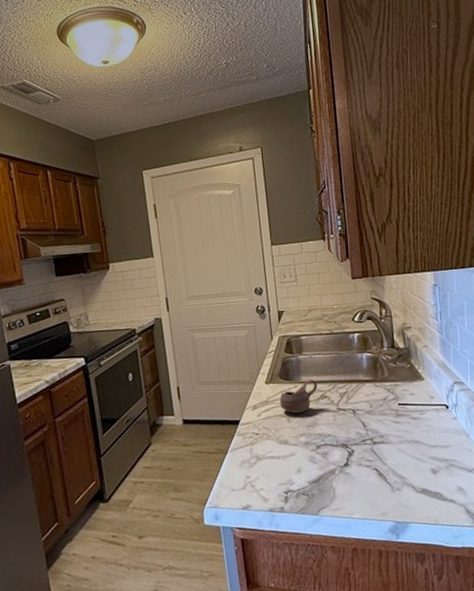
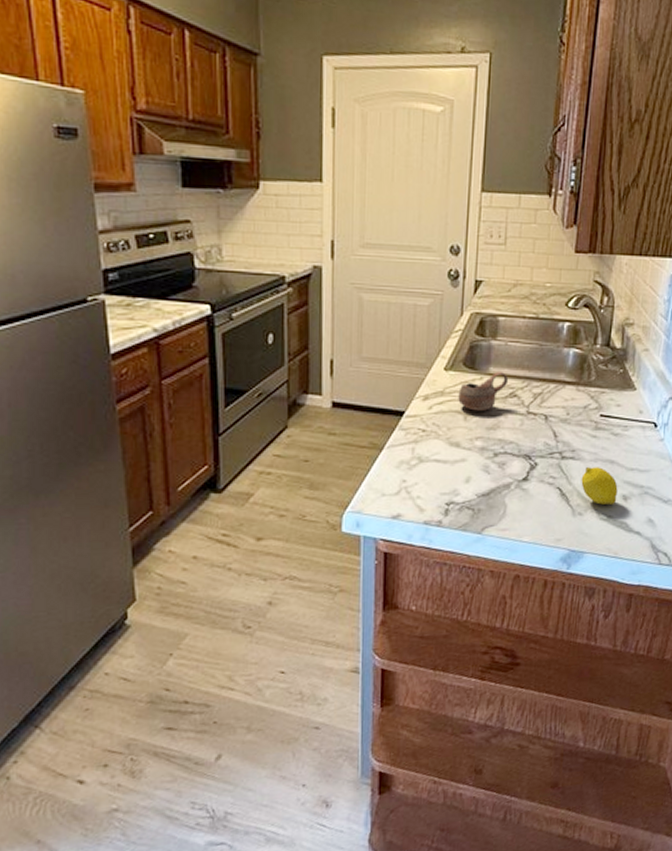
fruit: none [393,447,428,480] -> present [581,467,618,505]

